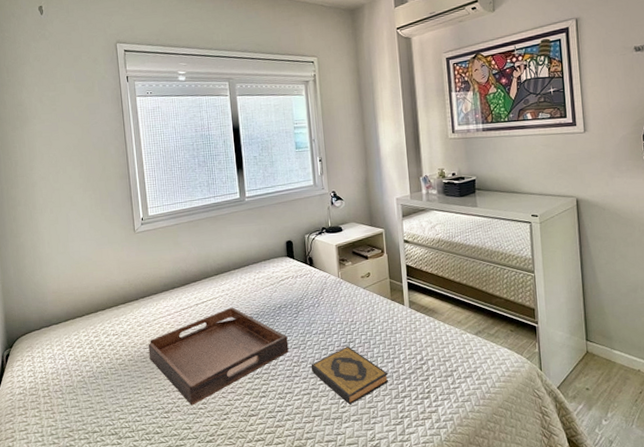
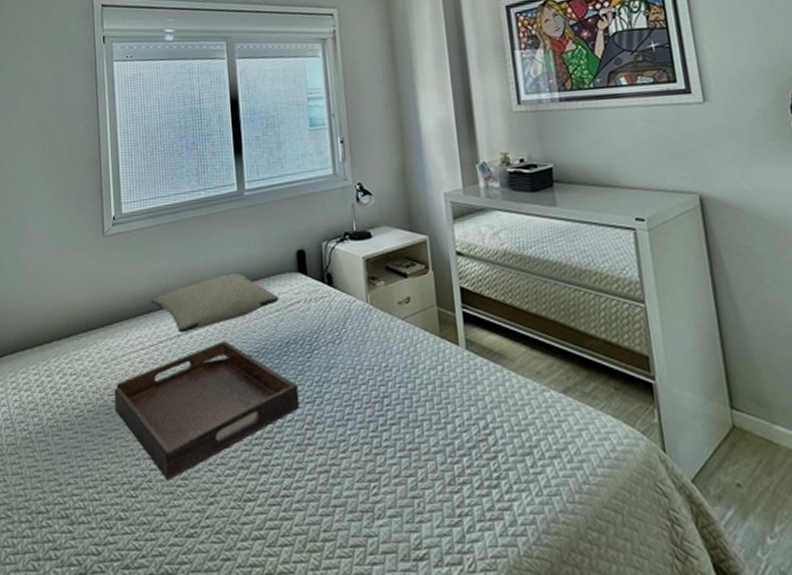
pillow: none [174,259,273,303] -> present [150,273,279,333]
hardback book: present [311,346,389,405] -> none [329,403,440,492]

